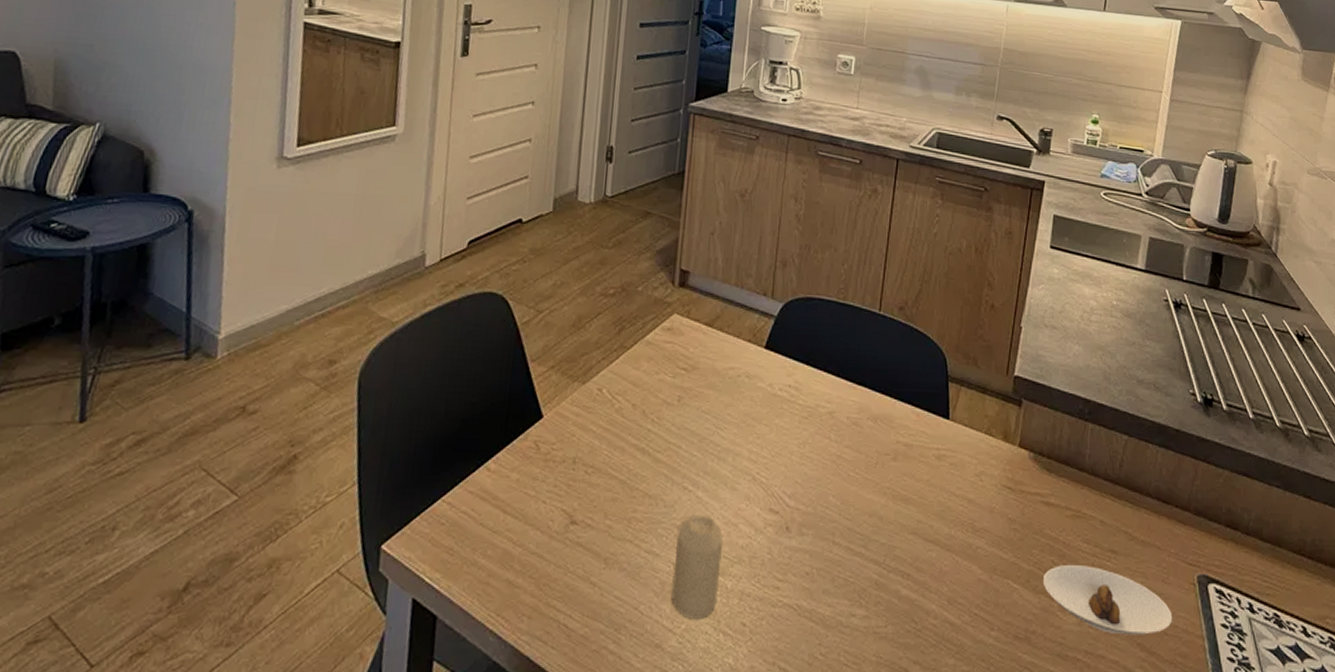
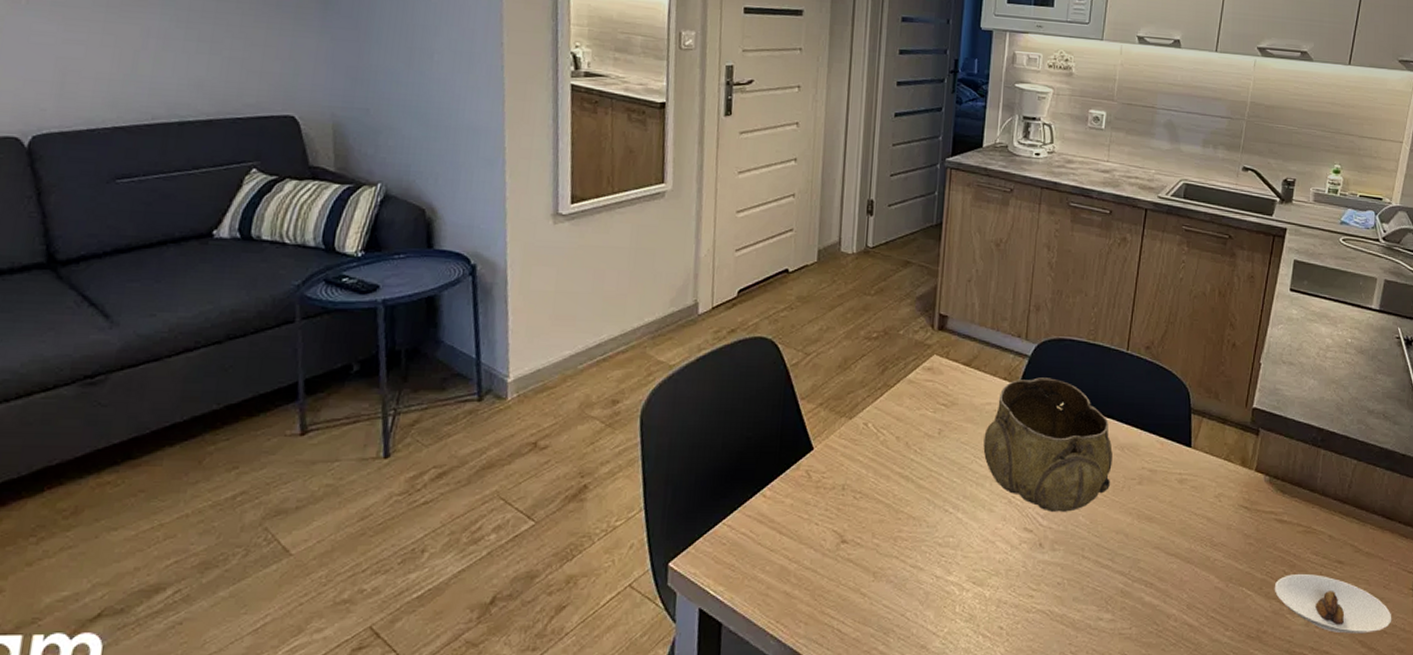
candle: present [671,515,723,619] -> none [935,534,981,624]
decorative bowl: none [725,340,865,491] -> present [983,377,1113,512]

